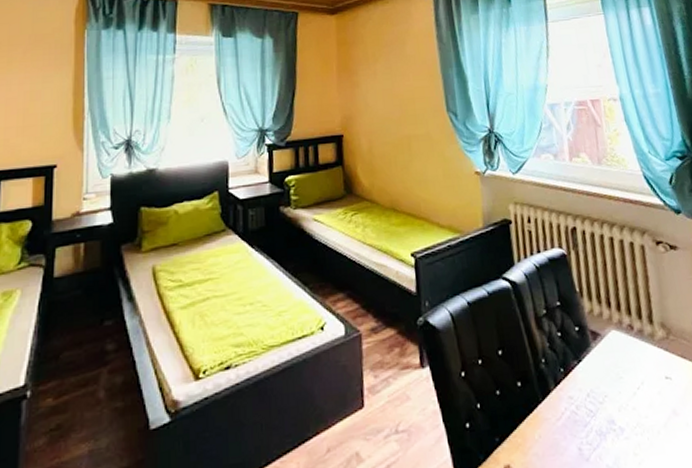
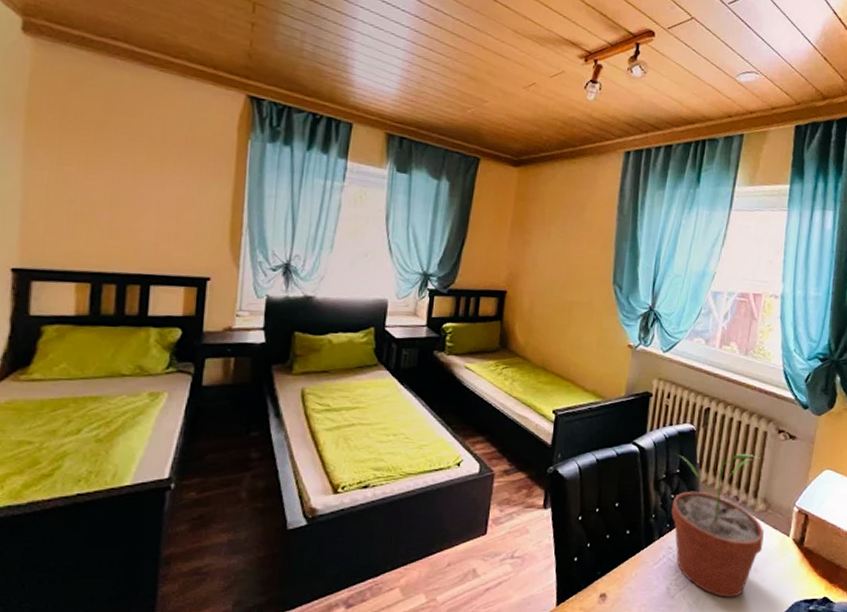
potted plant: none [550,273,676,453] -> present [671,452,764,598]

